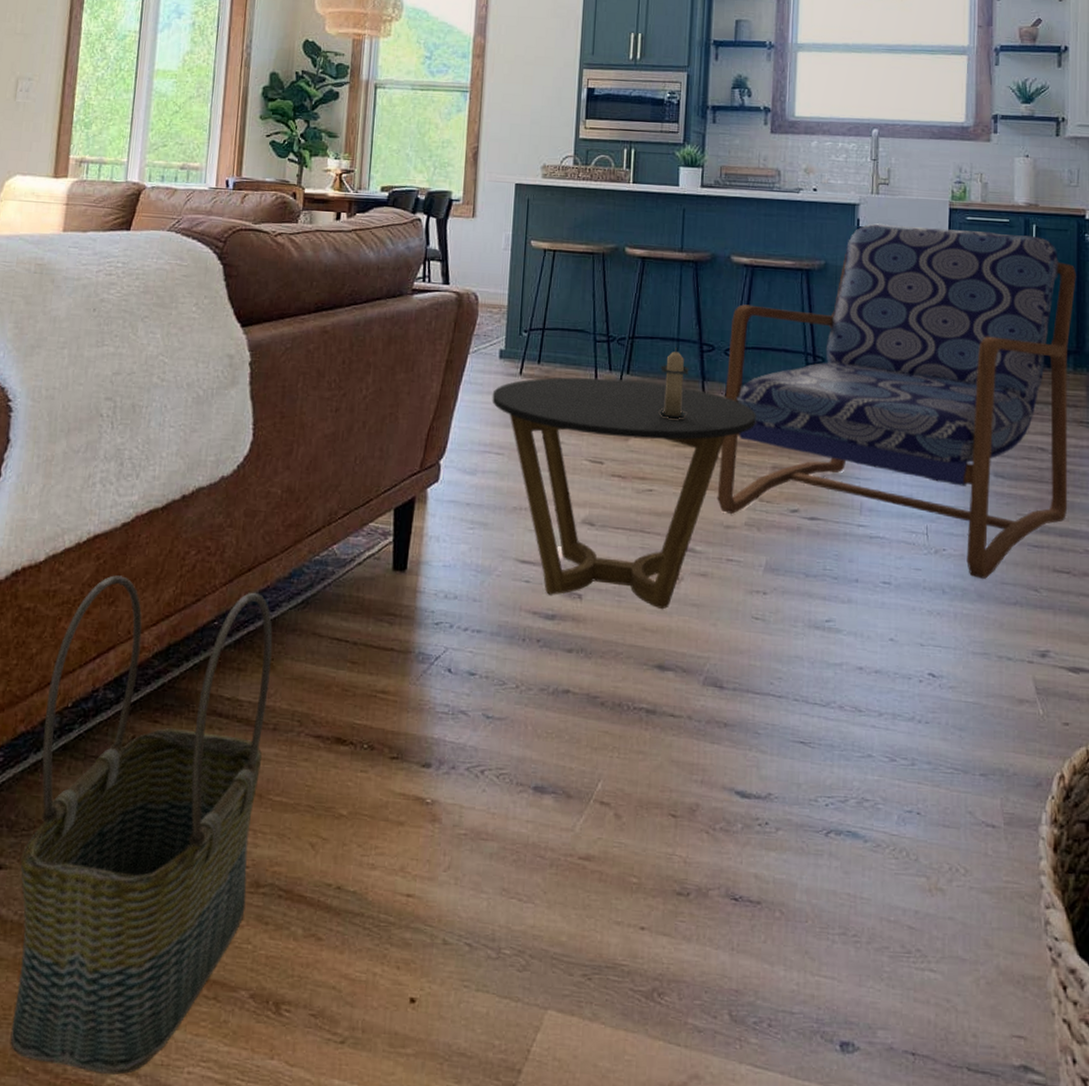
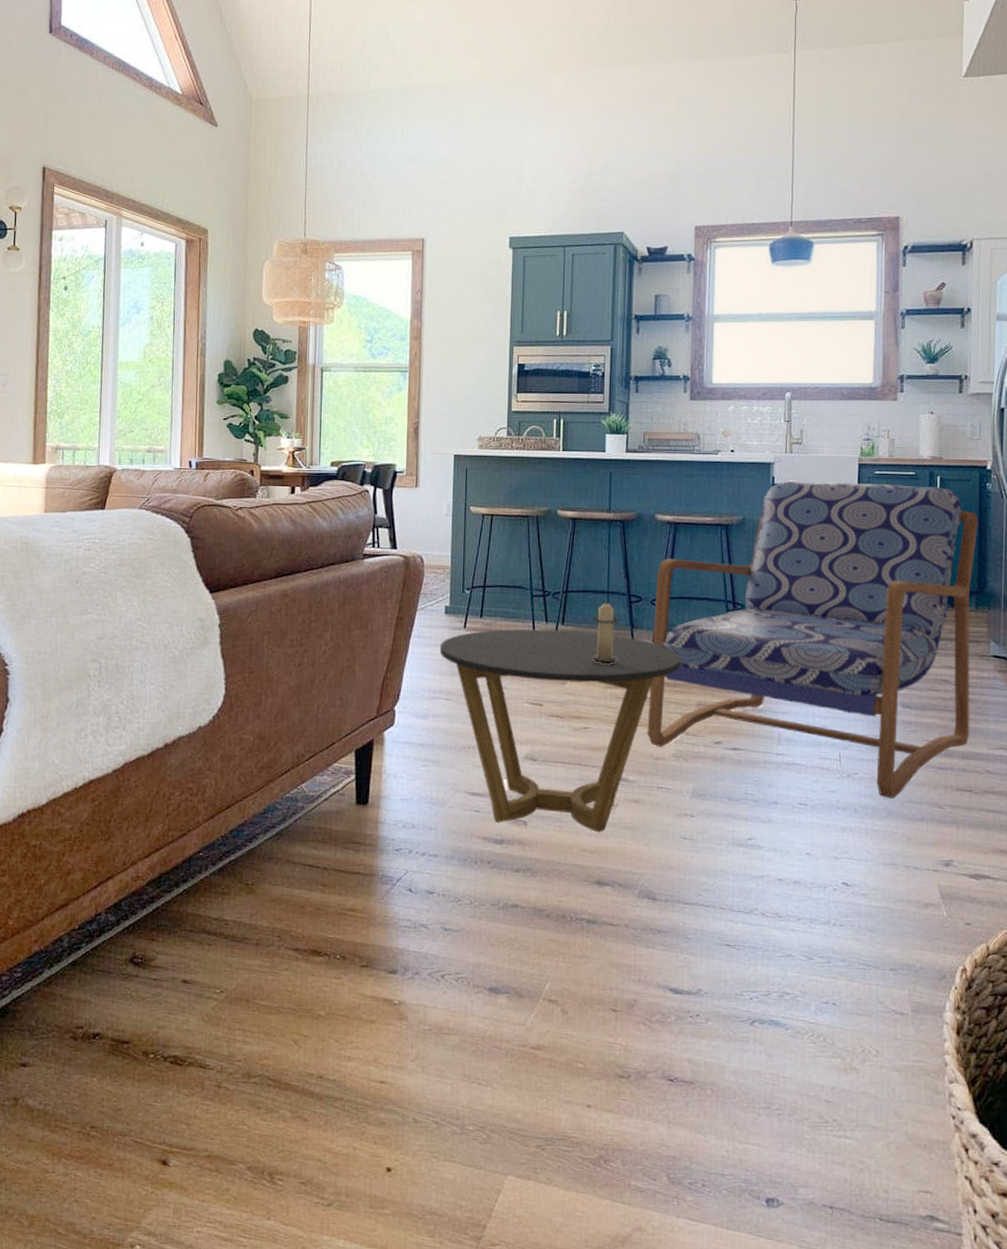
basket: present [10,575,273,1075] -> none [42,815,252,1234]

